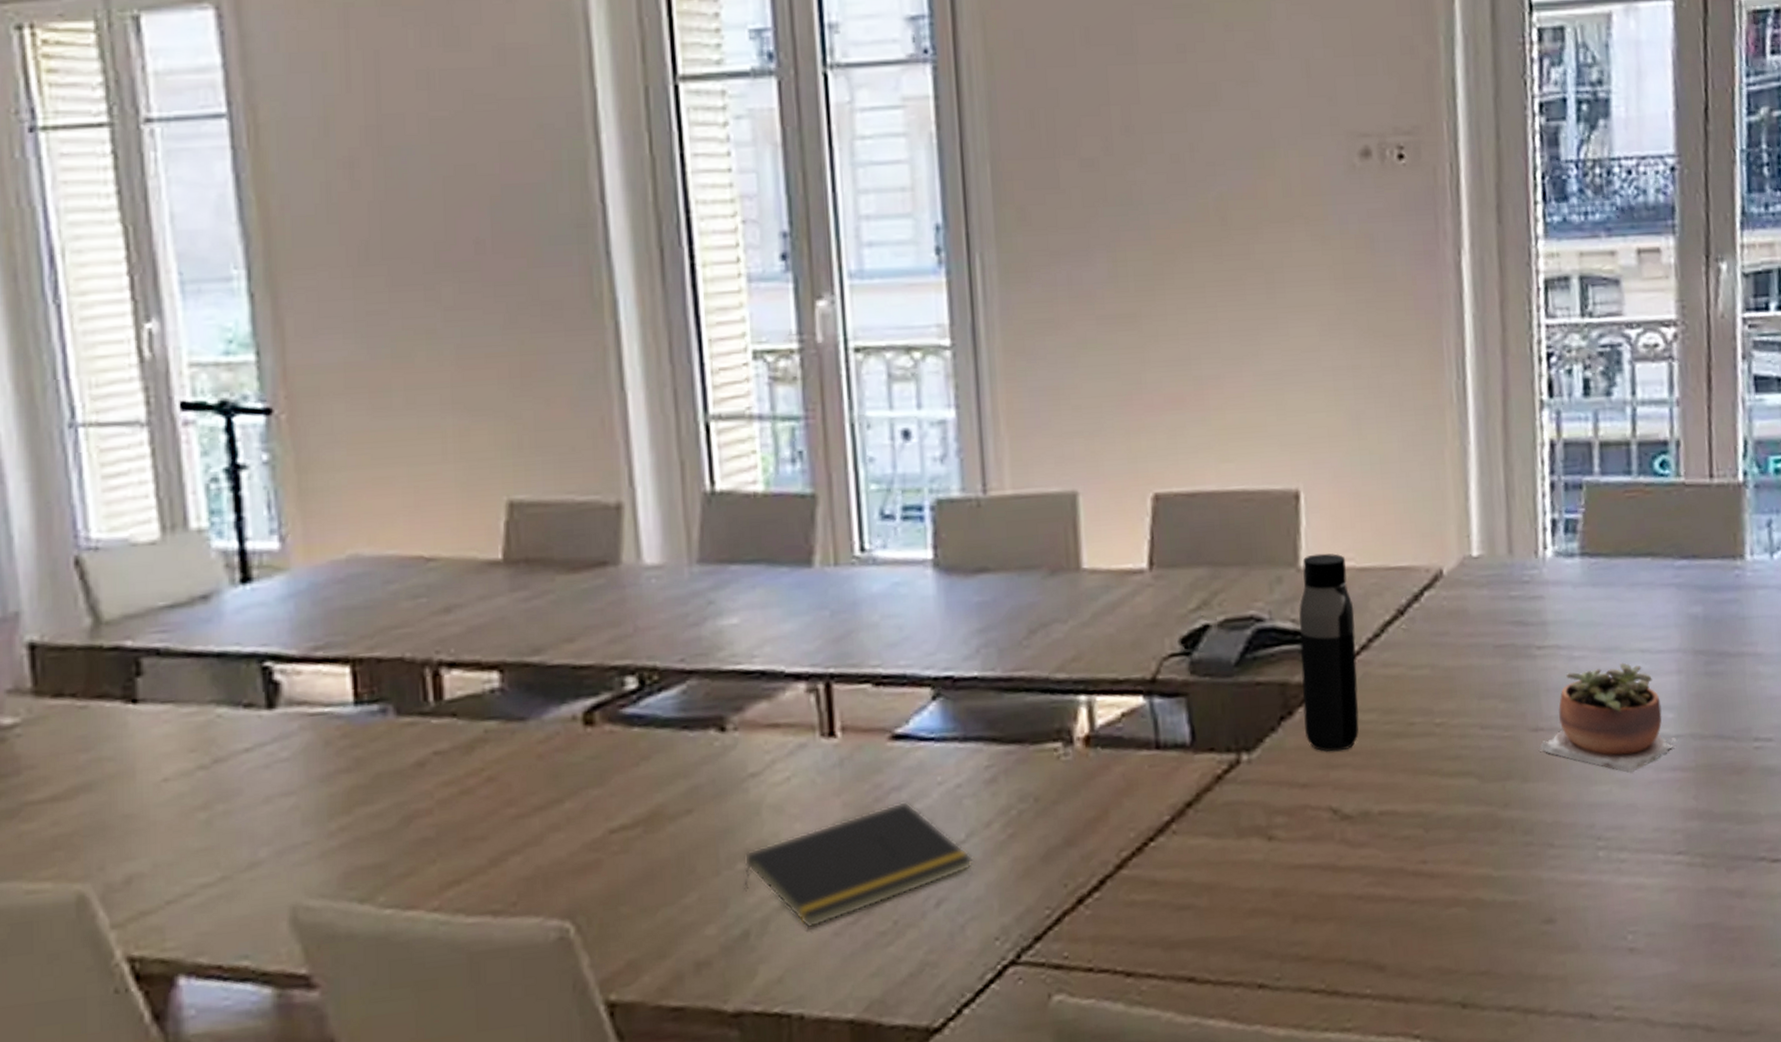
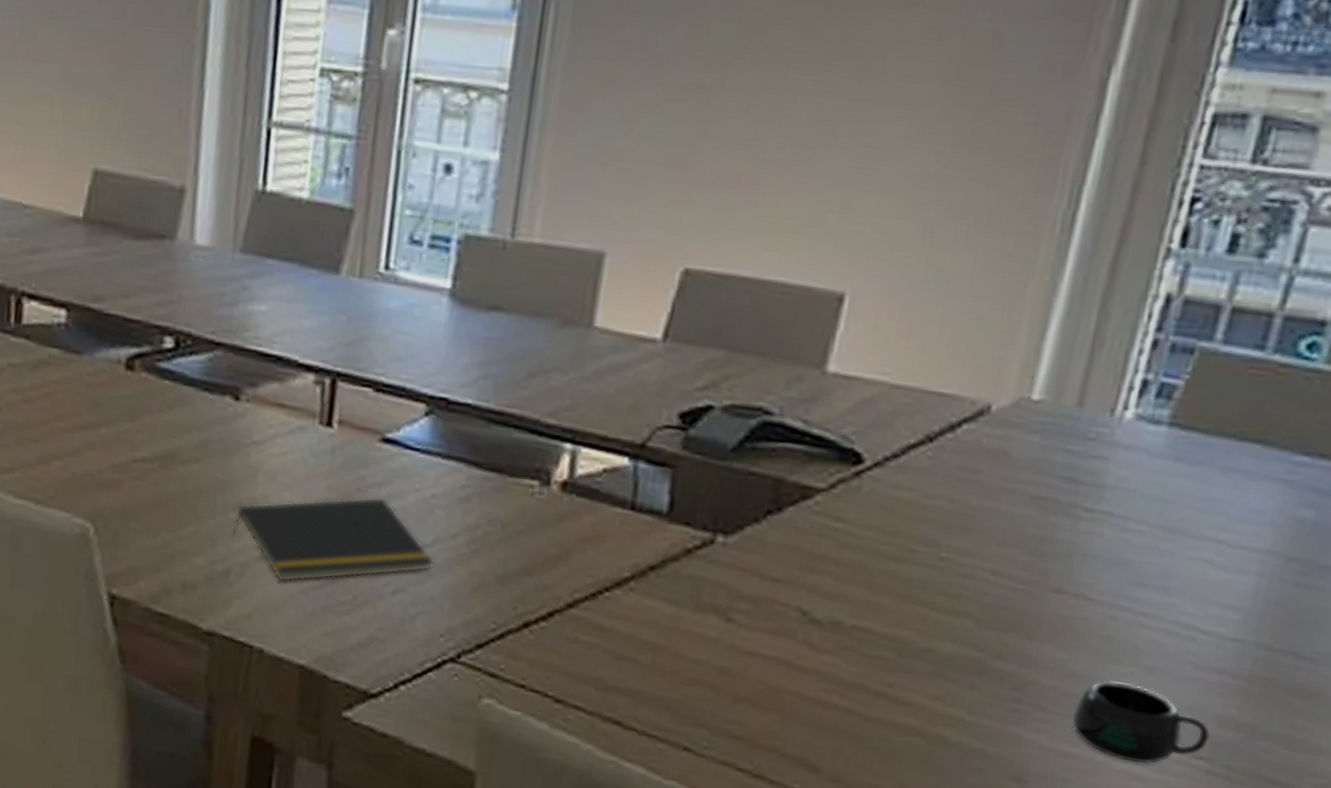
water bottle: present [1298,553,1359,752] -> none [790,360,881,559]
succulent plant: present [1539,662,1678,774] -> none [1057,543,1235,663]
mug: none [1575,800,1682,875] -> present [1072,680,1210,765]

